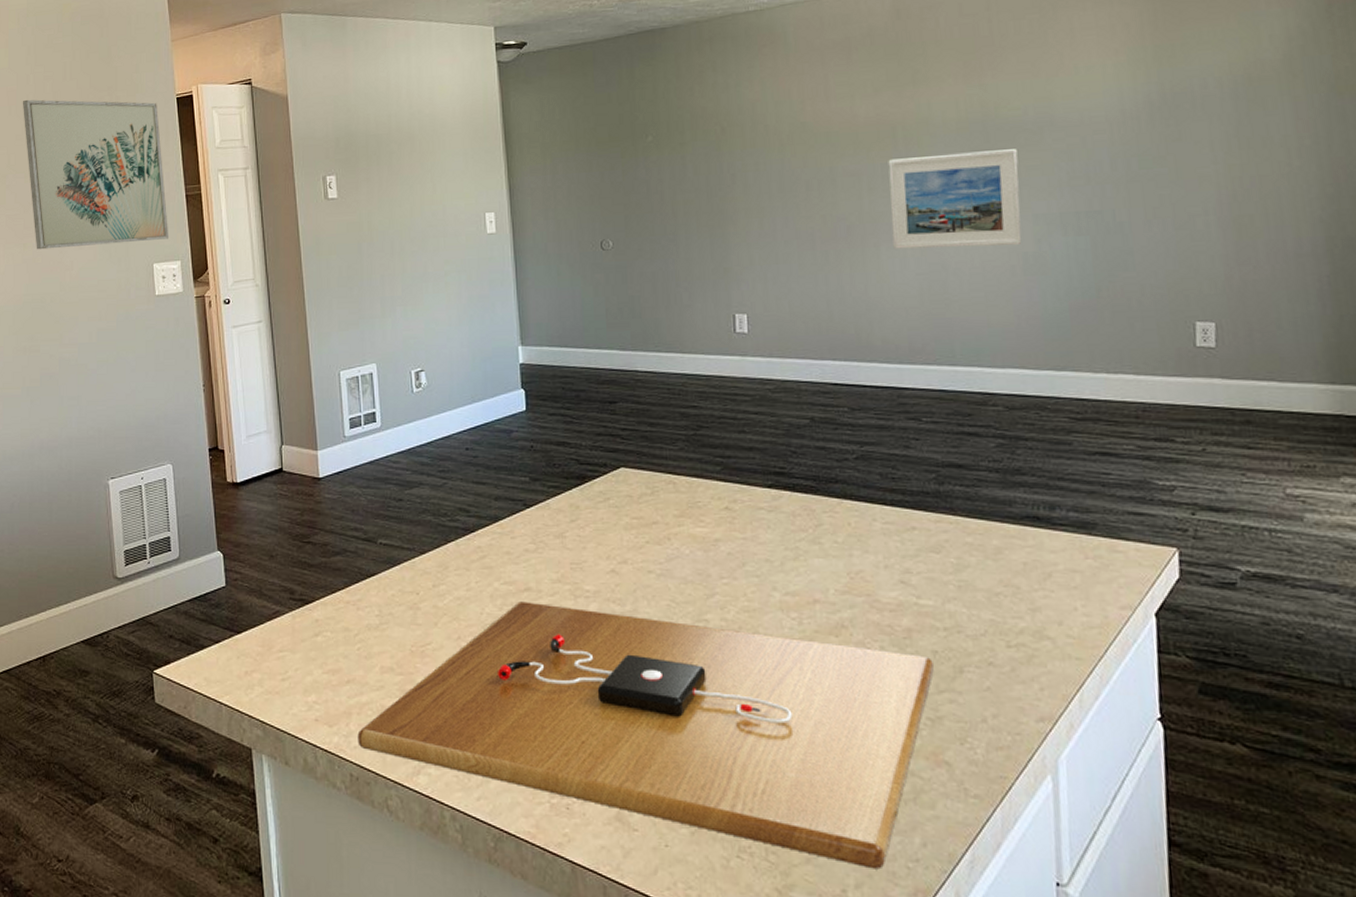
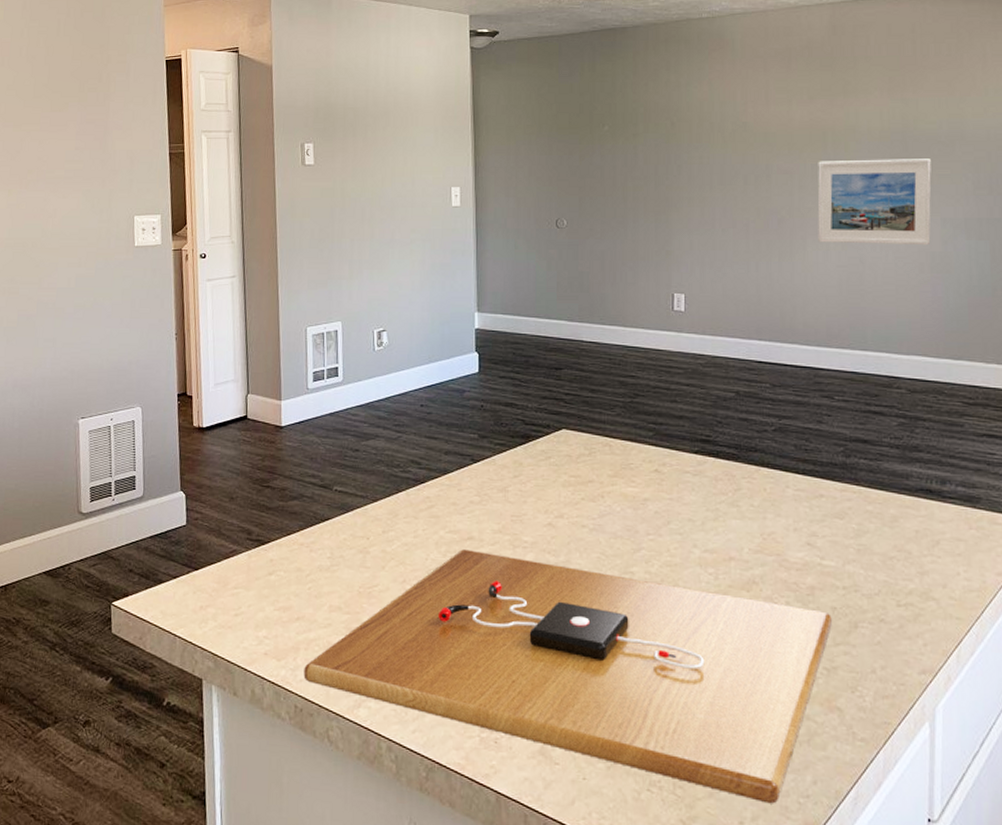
wall art: present [22,99,169,250] -> none [15,52,151,196]

